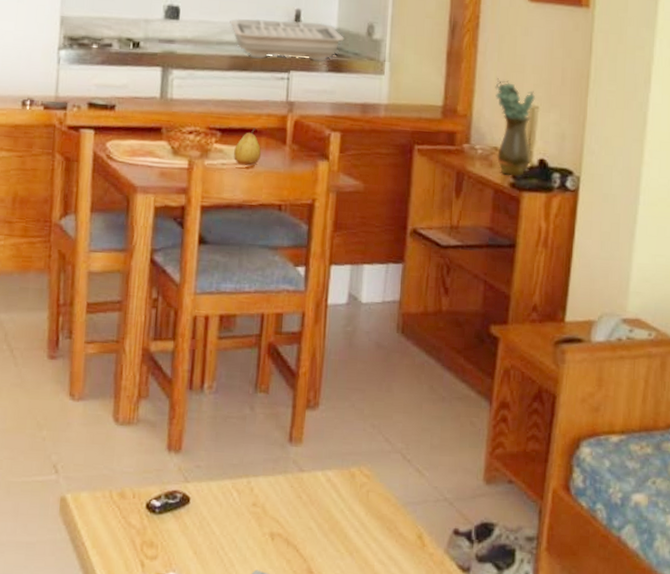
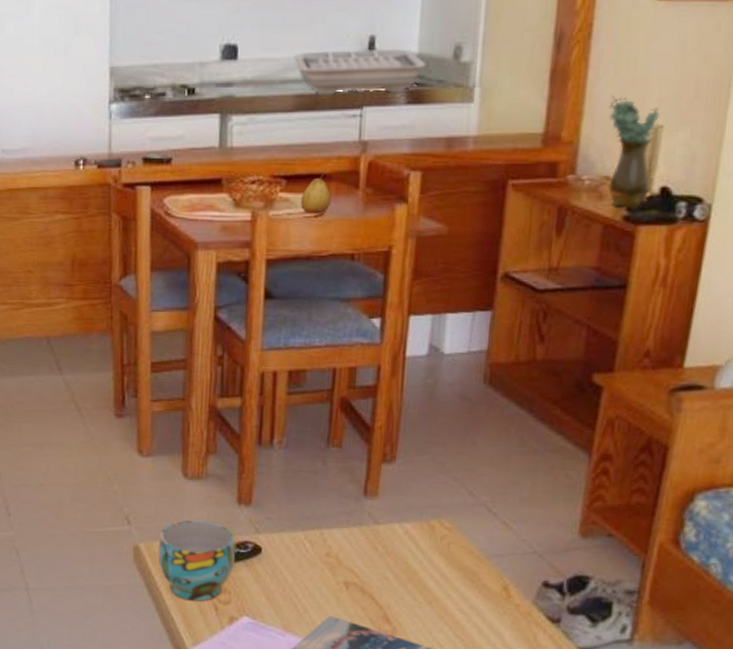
cup: none [84,468,164,557] -> present [158,520,236,601]

